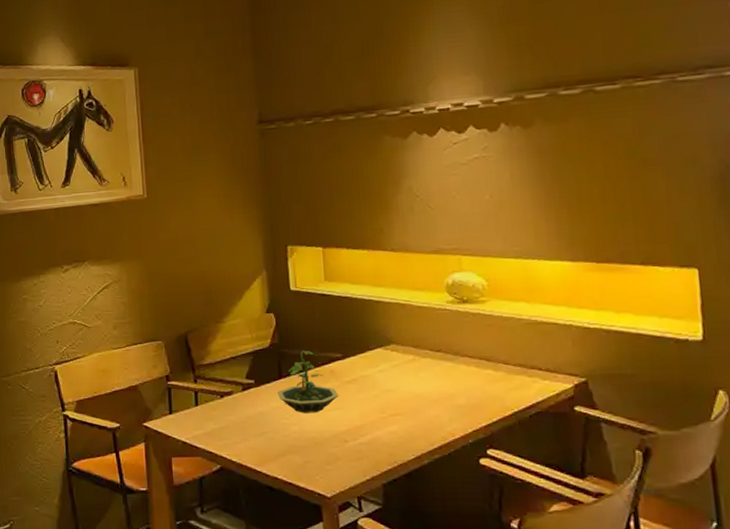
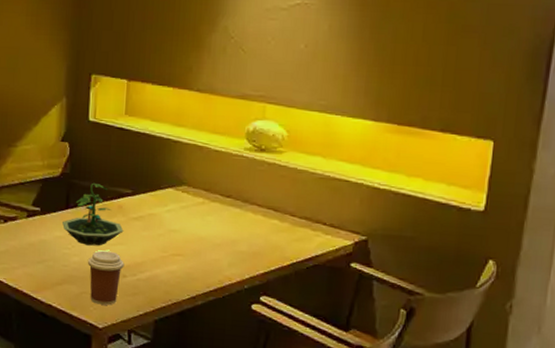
coffee cup: none [307,417,344,473] -> present [87,250,124,305]

